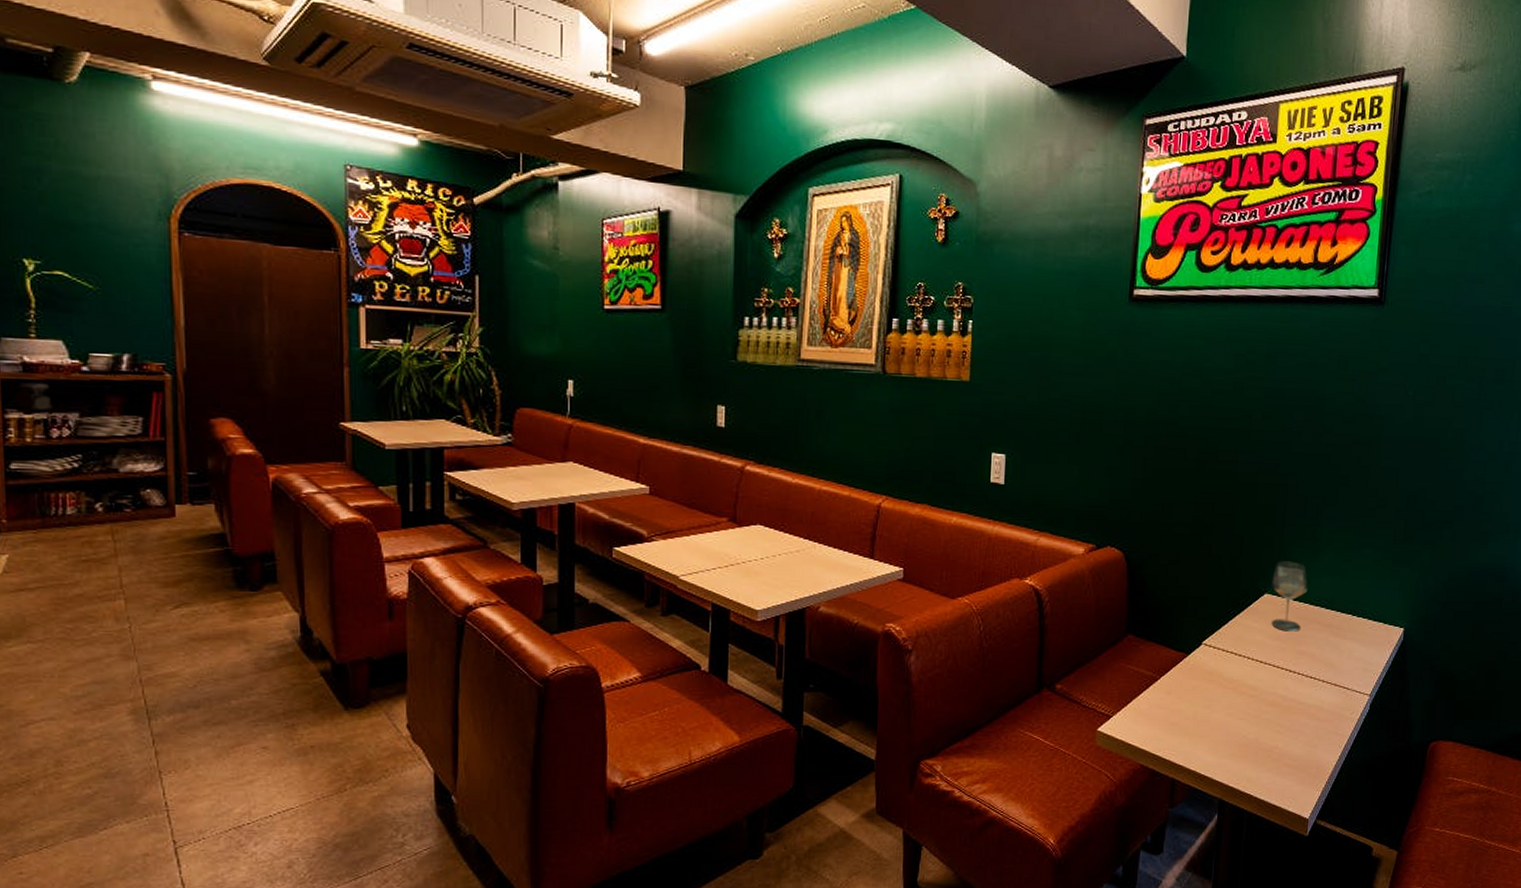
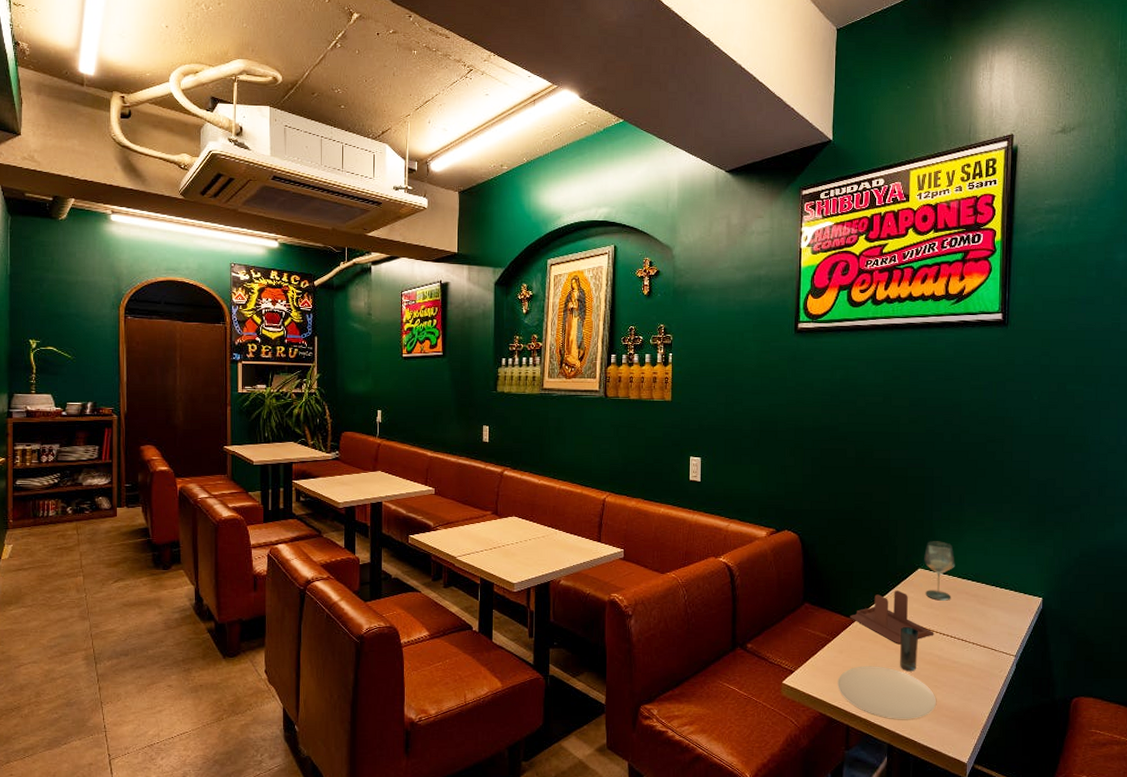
jar: present [14,382,54,415] -> none [21,424,44,447]
plate: none [1163,709,1278,772] -> present [838,666,937,720]
napkin holder: none [1181,619,1279,683] -> present [850,590,934,645]
cup: none [1237,663,1262,714] -> present [899,627,919,671]

